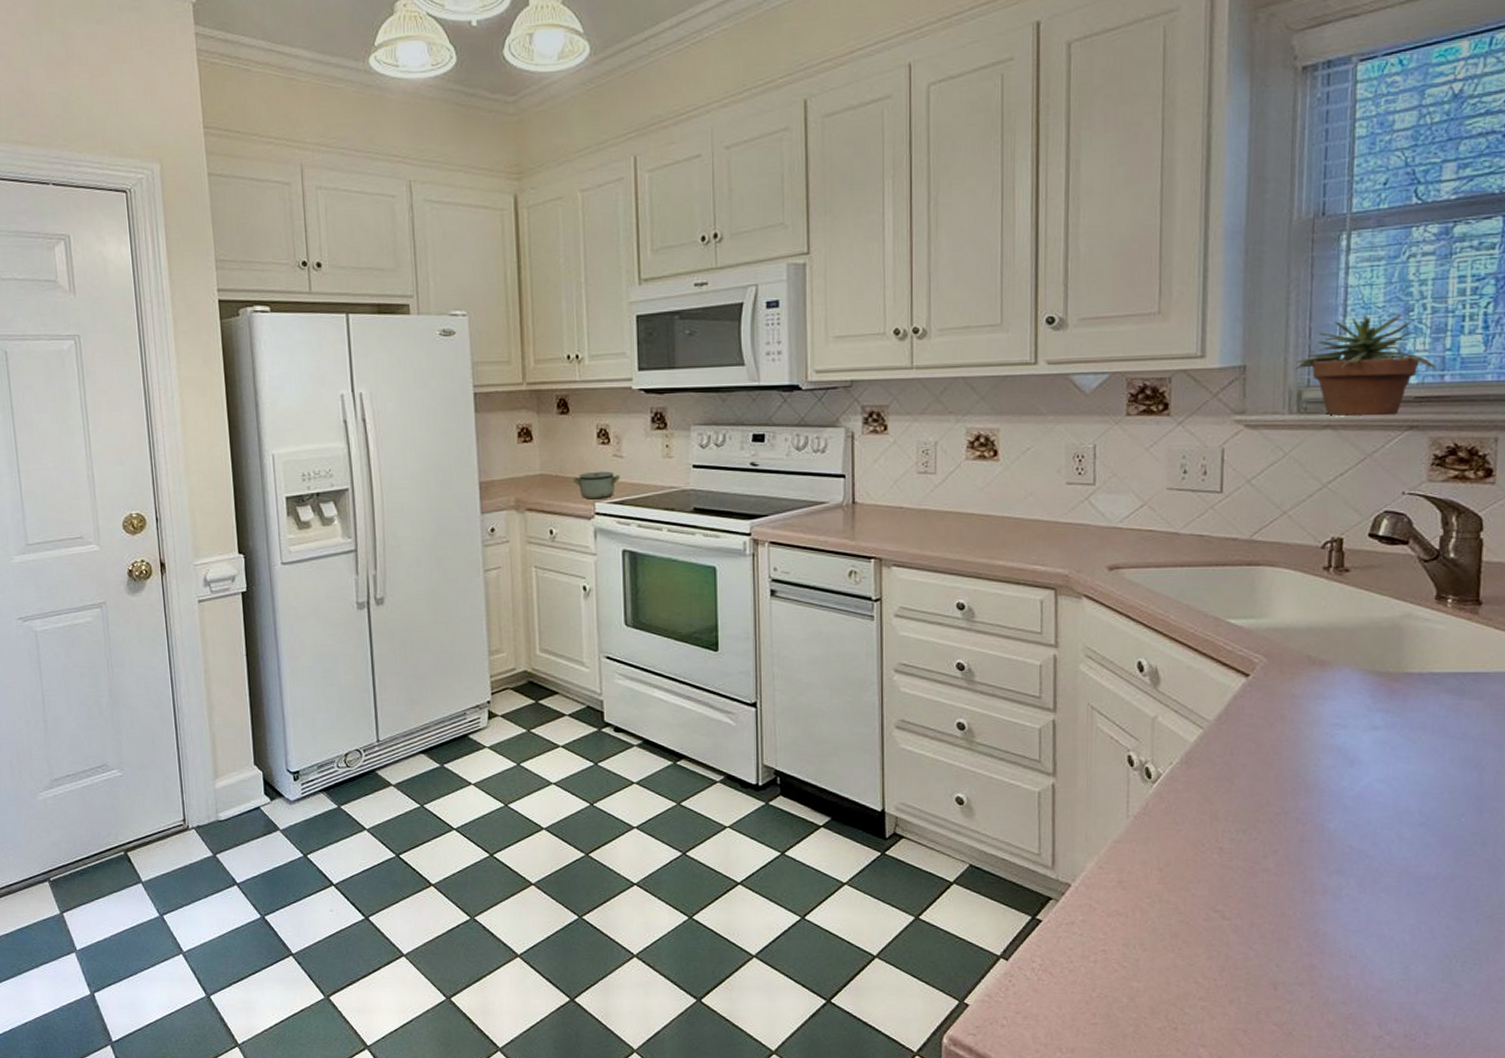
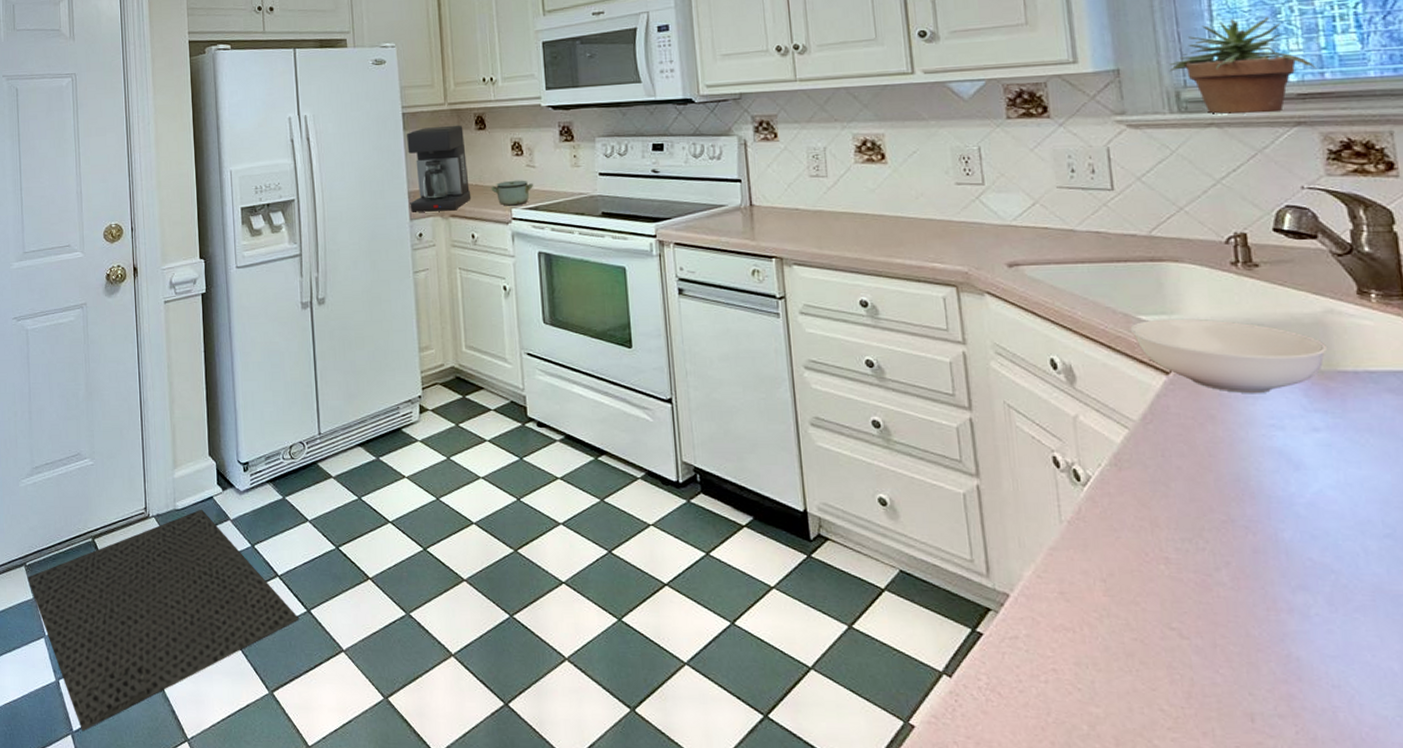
door mat: none [52,819,357,1042] -> present [27,509,300,732]
coffee maker: none [479,408,551,505] -> present [407,125,471,212]
bowl: none [1218,622,1398,695] -> present [1130,318,1327,394]

